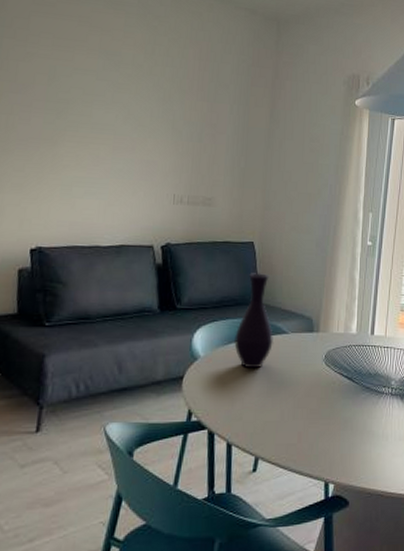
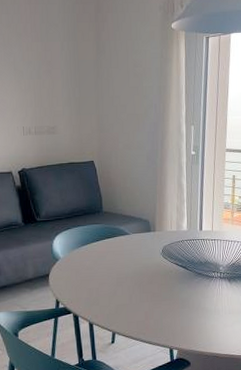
vase: present [234,272,274,369] -> none [86,186,119,265]

